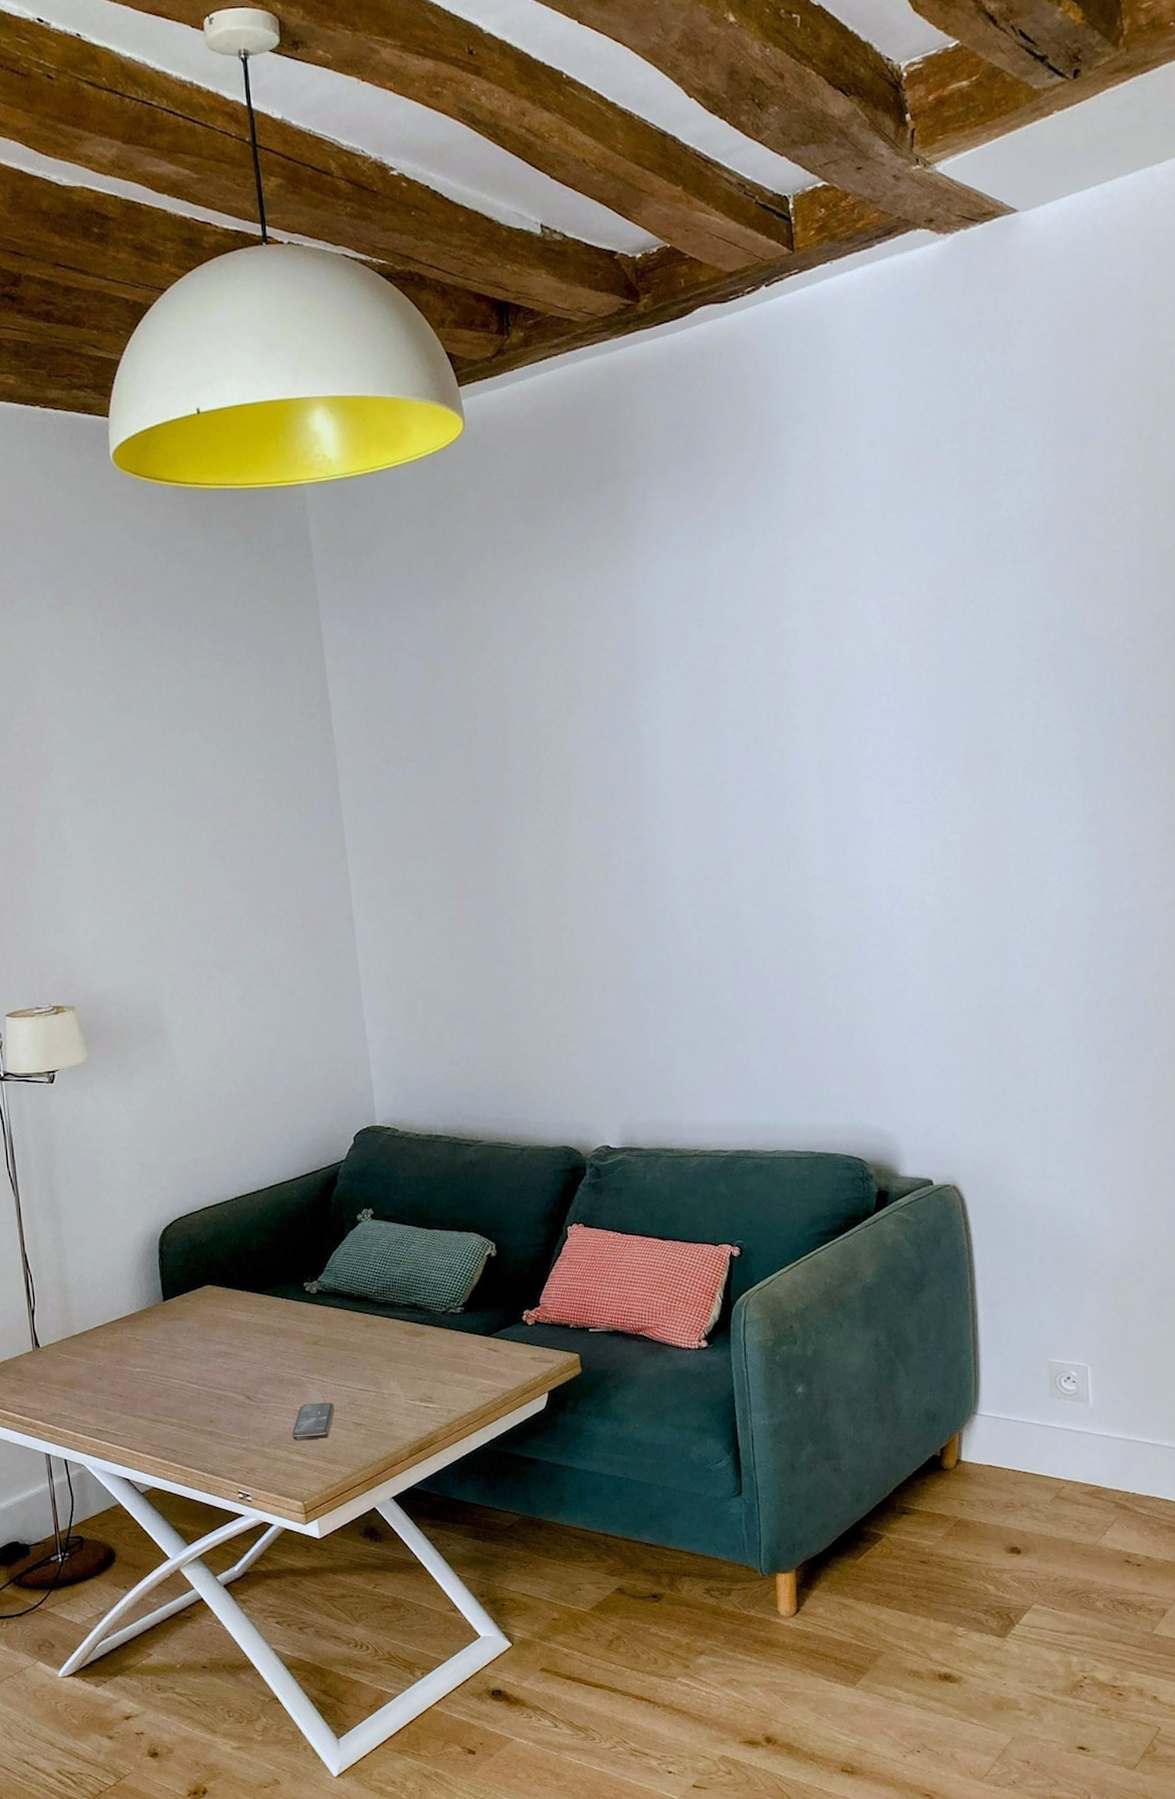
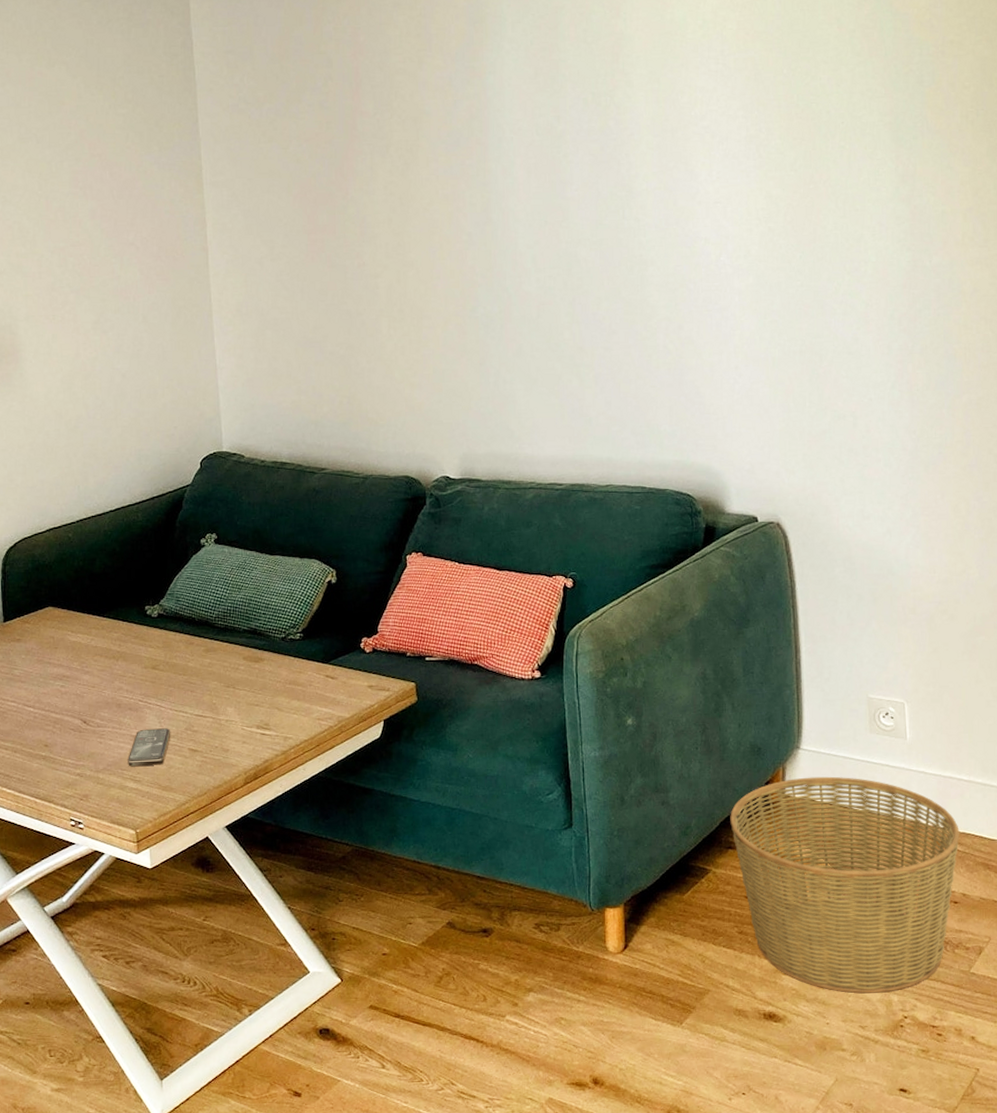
basket: none [904,1441,1144,1655] -> present [730,776,960,994]

